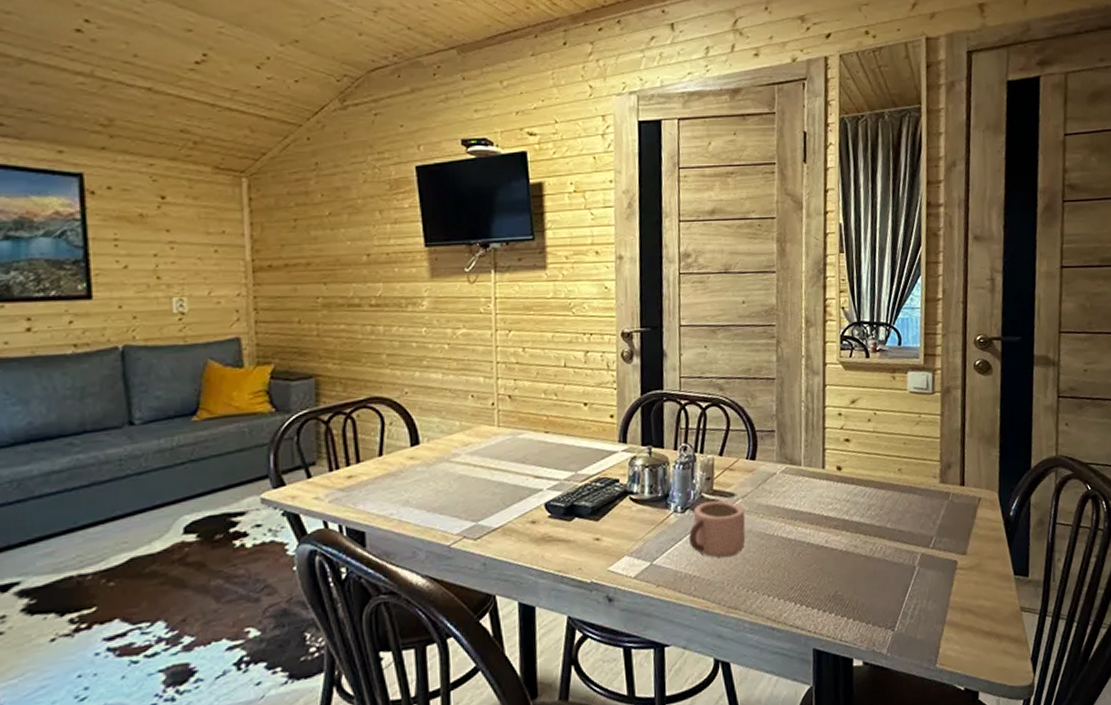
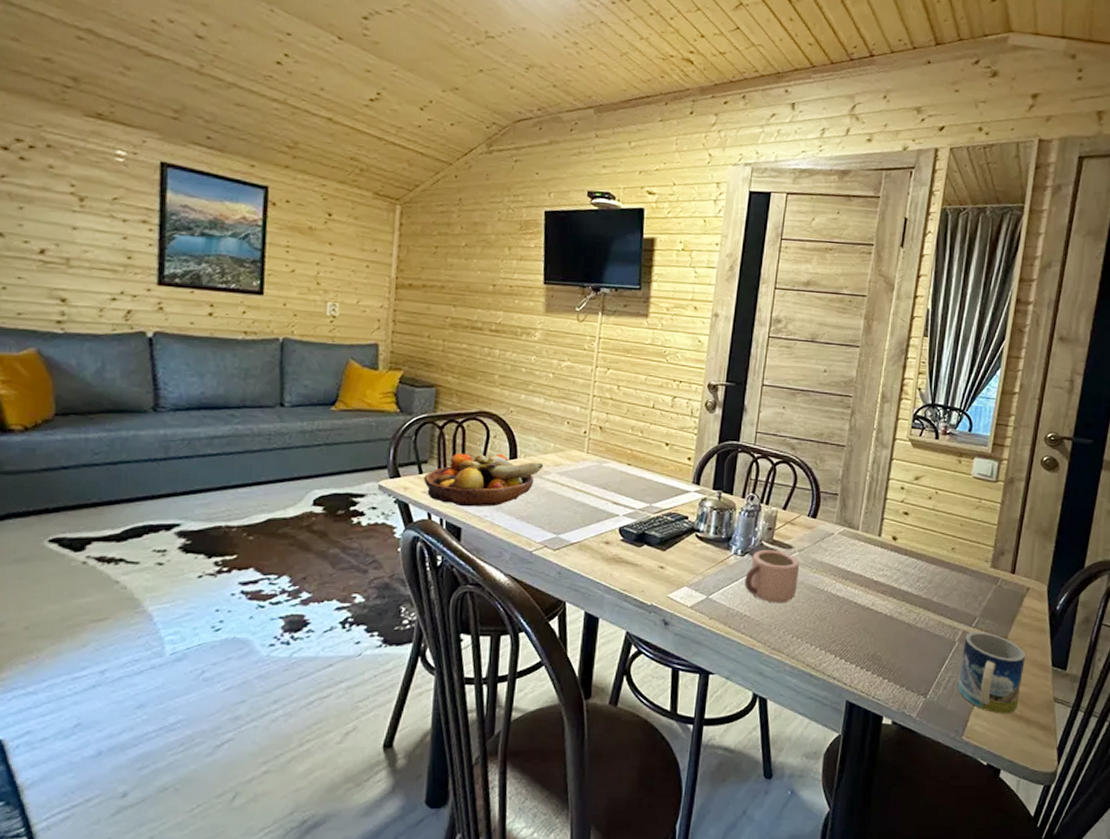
fruit bowl: none [314,441,451,508] -> present [424,453,544,507]
mug: none [924,551,987,634] -> present [957,631,1025,714]

